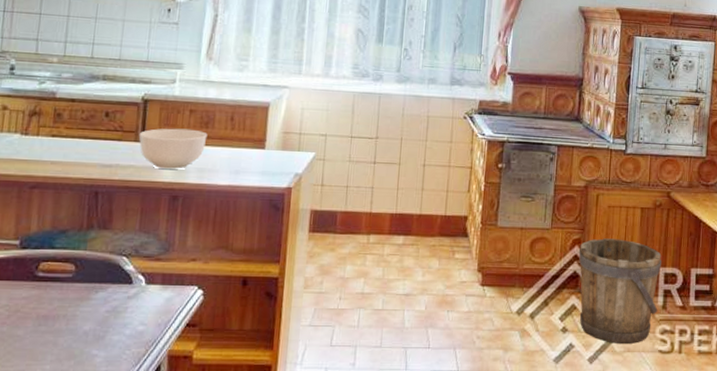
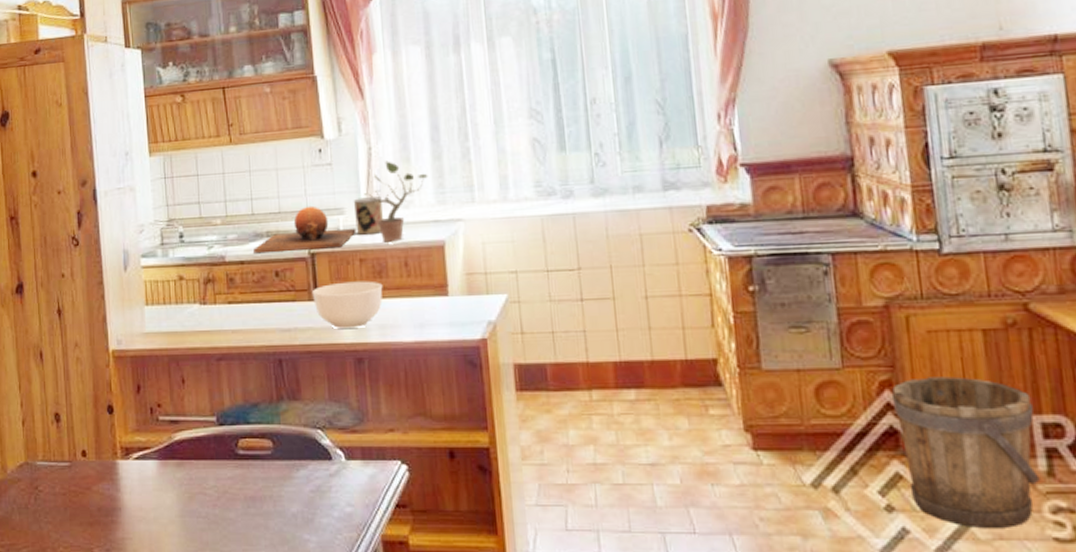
chopping board: none [86,57,191,98] -> present [253,205,356,254]
tin can: none [191,57,220,91] -> present [353,197,384,236]
potted plant: none [196,28,265,99] -> present [357,161,428,242]

